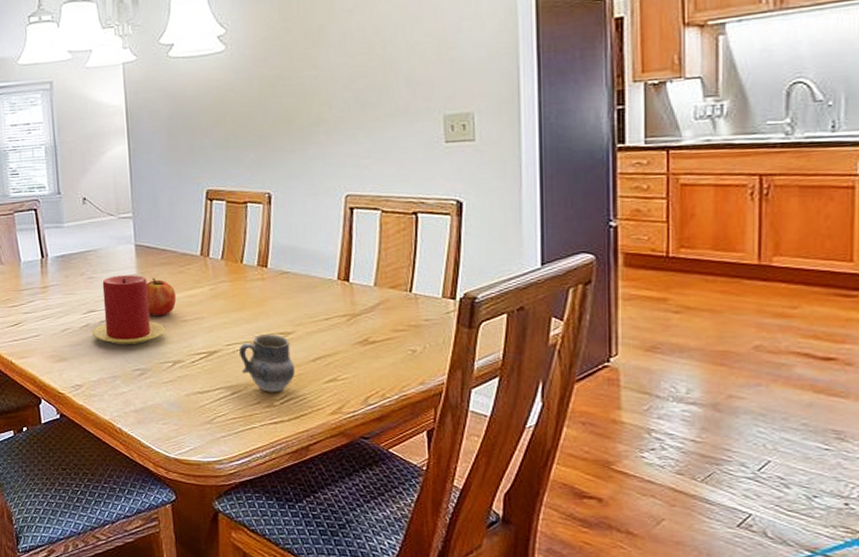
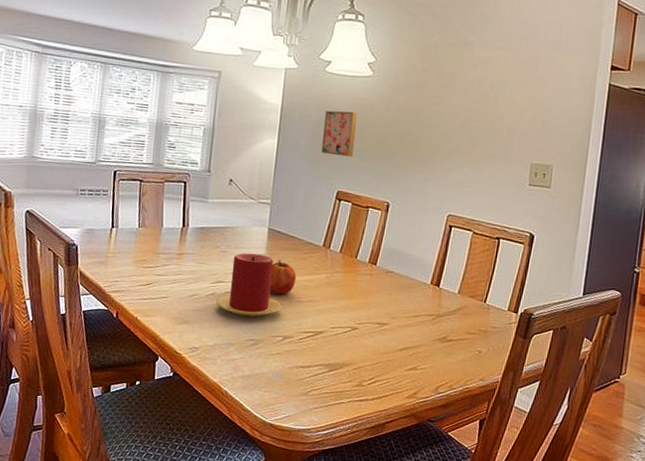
wall art: none [177,96,218,151] -> present [321,110,358,157]
cup: present [239,334,296,392] -> none [341,322,385,374]

